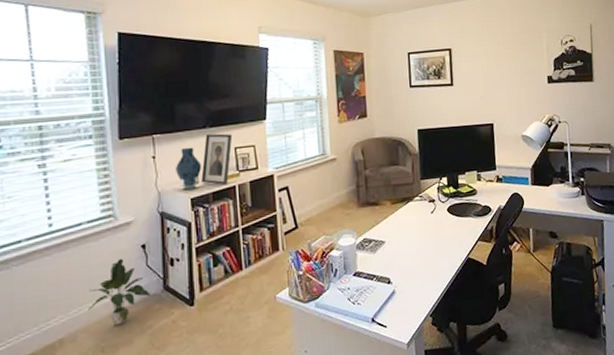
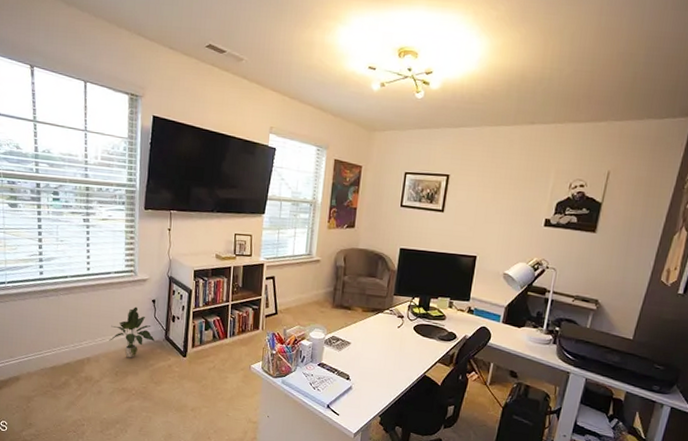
vase: present [174,147,202,191] -> none [184,226,207,263]
picture frame: present [201,133,233,186] -> none [204,218,235,265]

